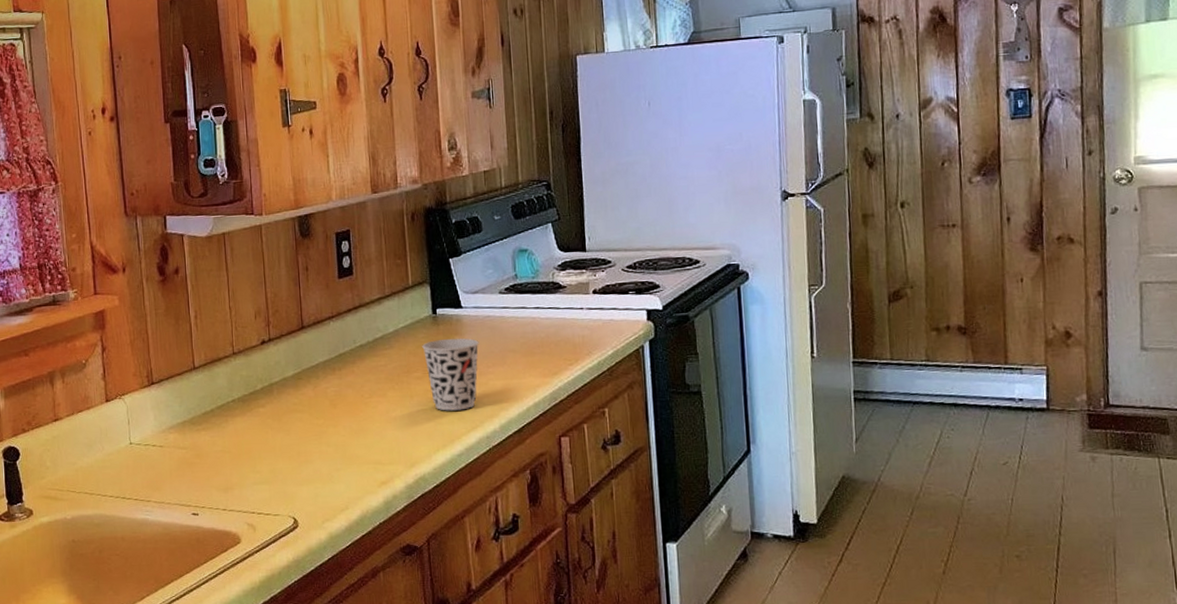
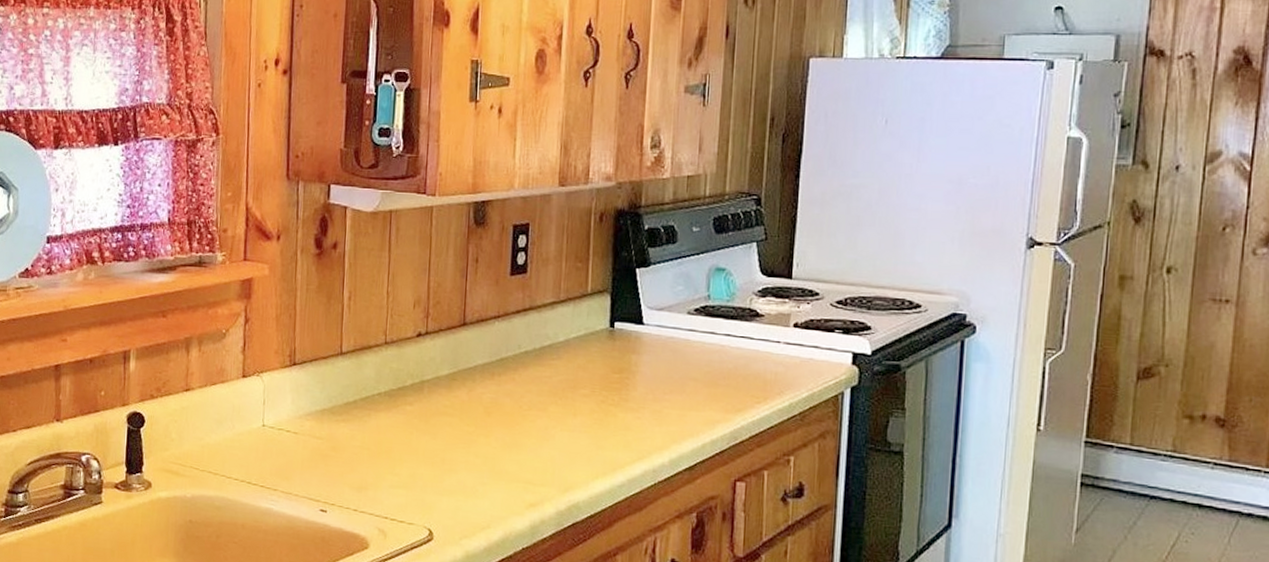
cup: present [422,338,479,411] -> none [593,356,658,437]

